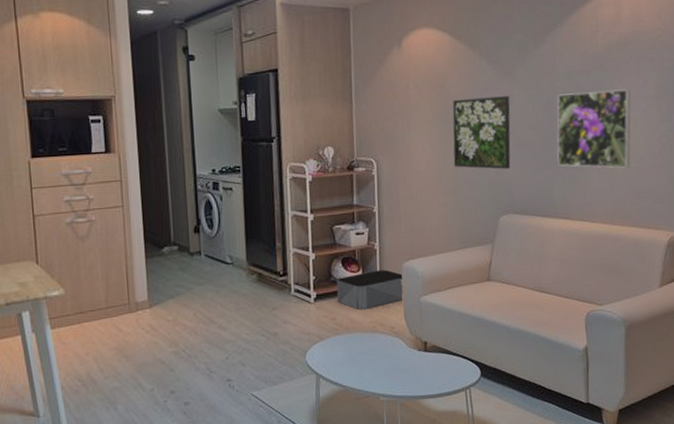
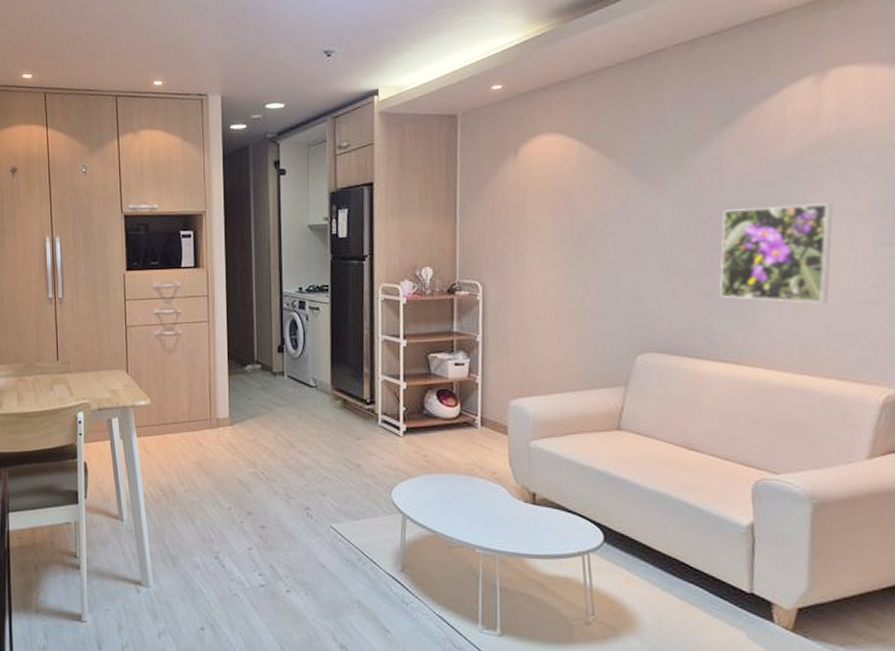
storage bin: present [336,269,402,310] -> none [430,406,508,449]
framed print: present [452,96,511,169] -> none [578,212,657,299]

